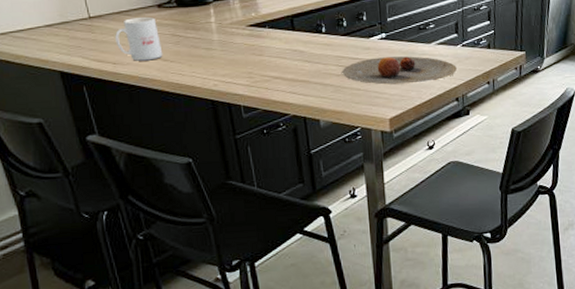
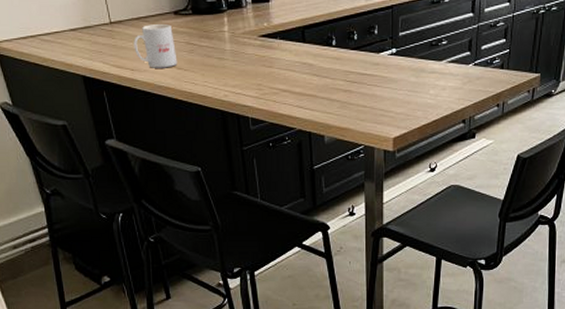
plate: present [342,56,457,85] -> none [349,74,466,103]

